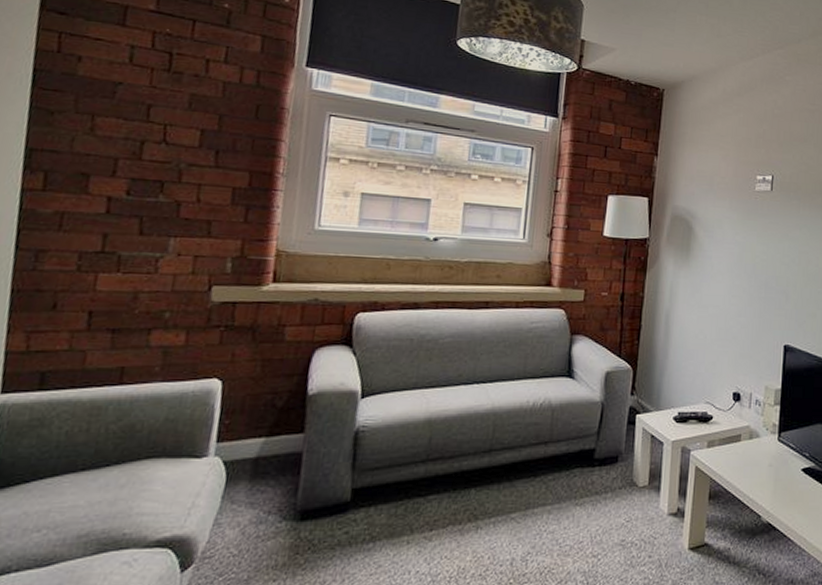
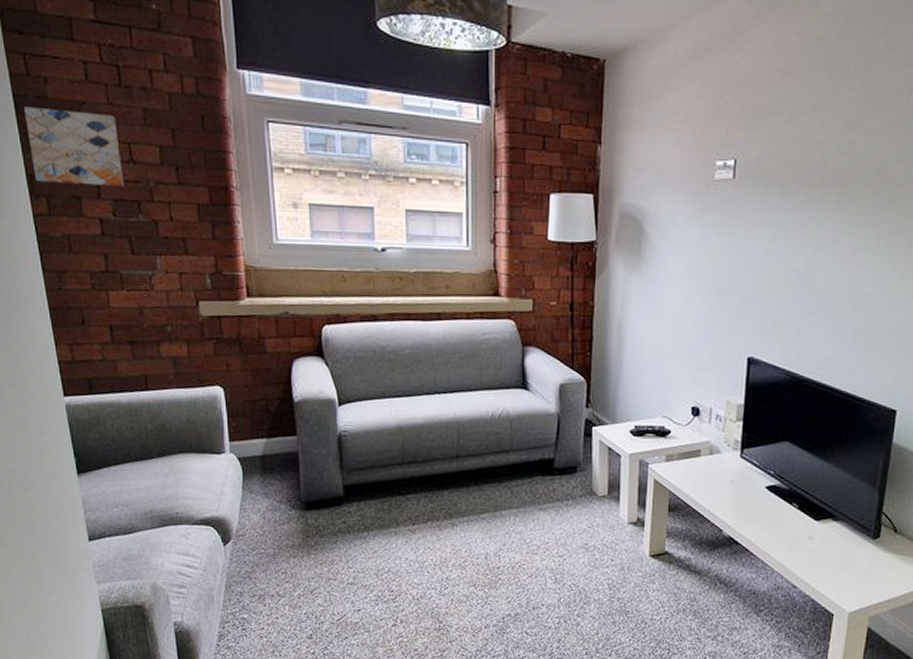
wall art: none [35,81,156,166] -> present [24,106,125,186]

